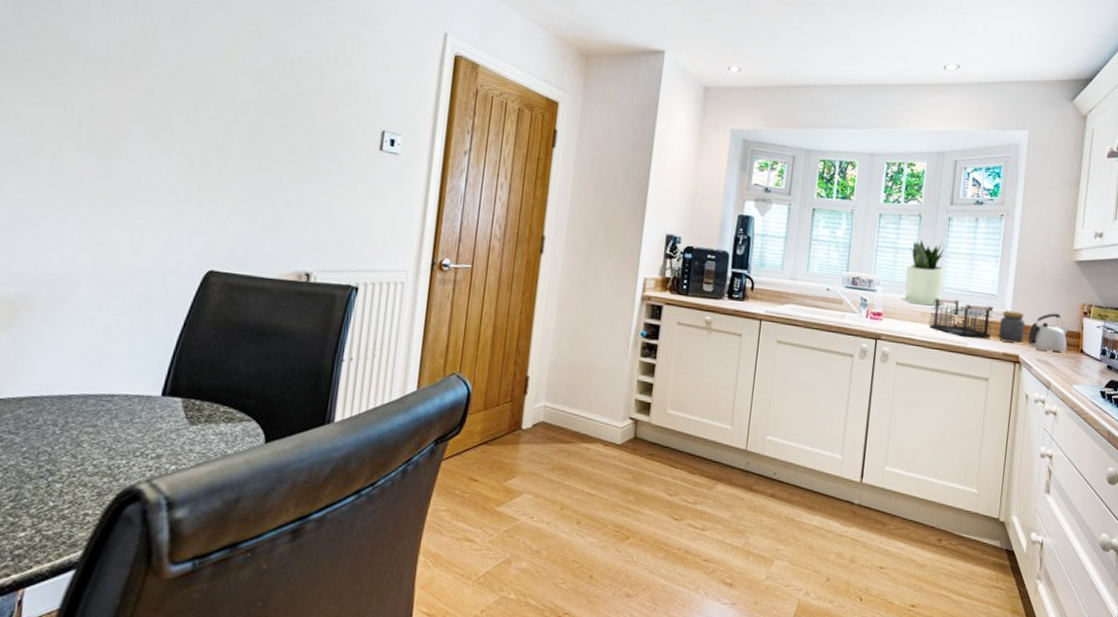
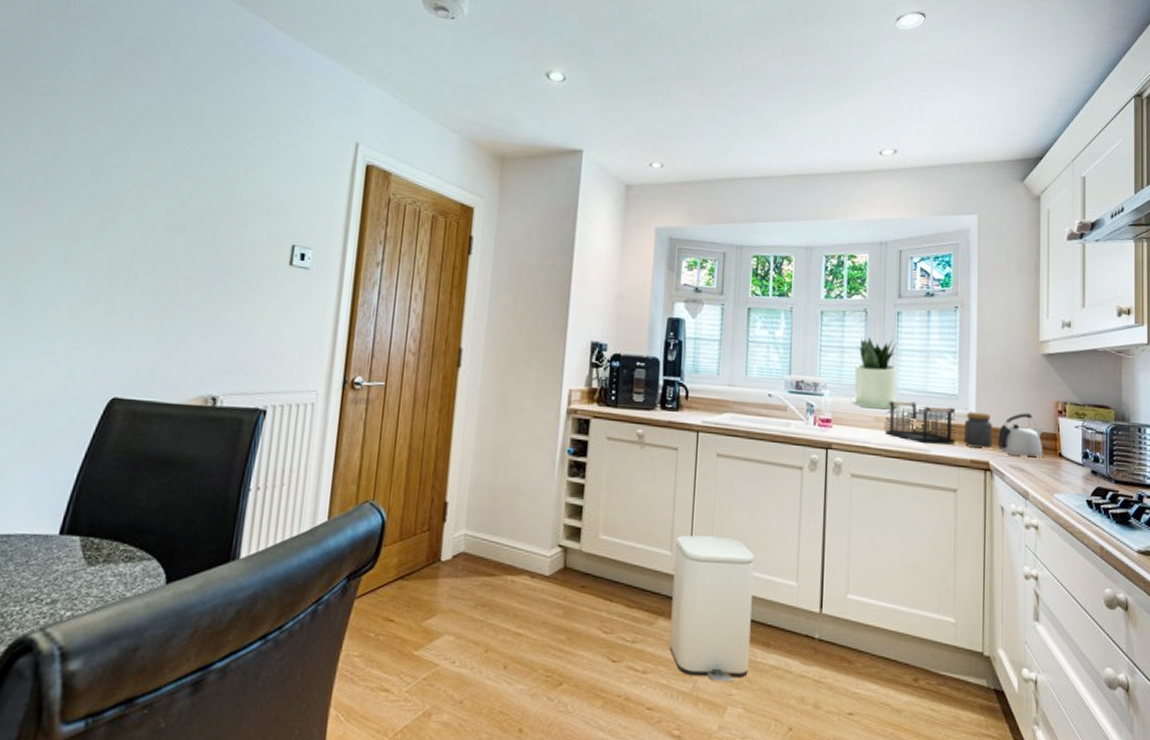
pedal bin: none [726,411,806,540] -> present [669,534,754,683]

